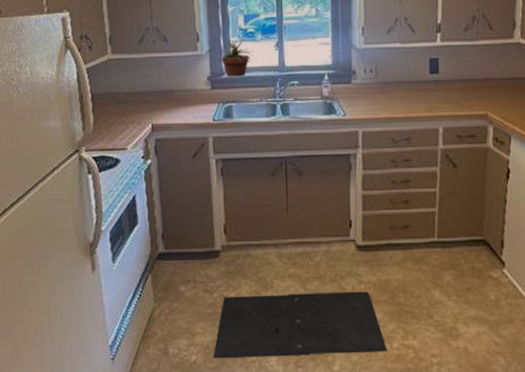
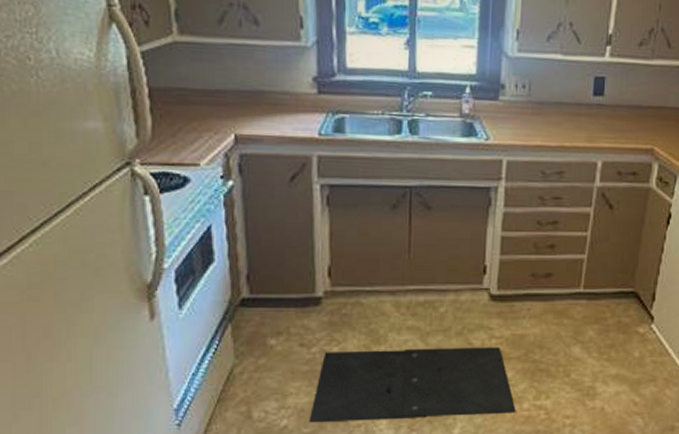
potted plant: present [217,40,254,78] -> none [327,32,377,82]

